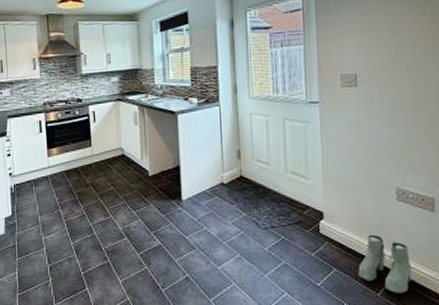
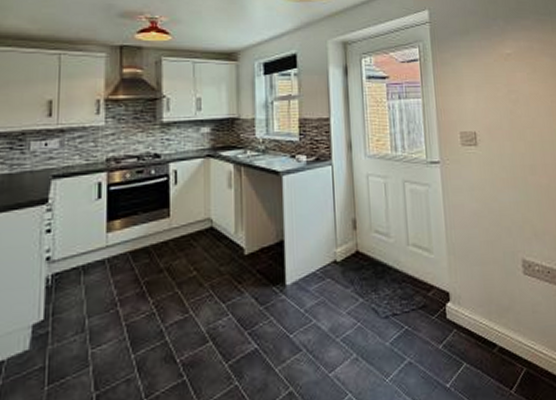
boots: present [358,234,412,293] -> none [489,316,544,388]

